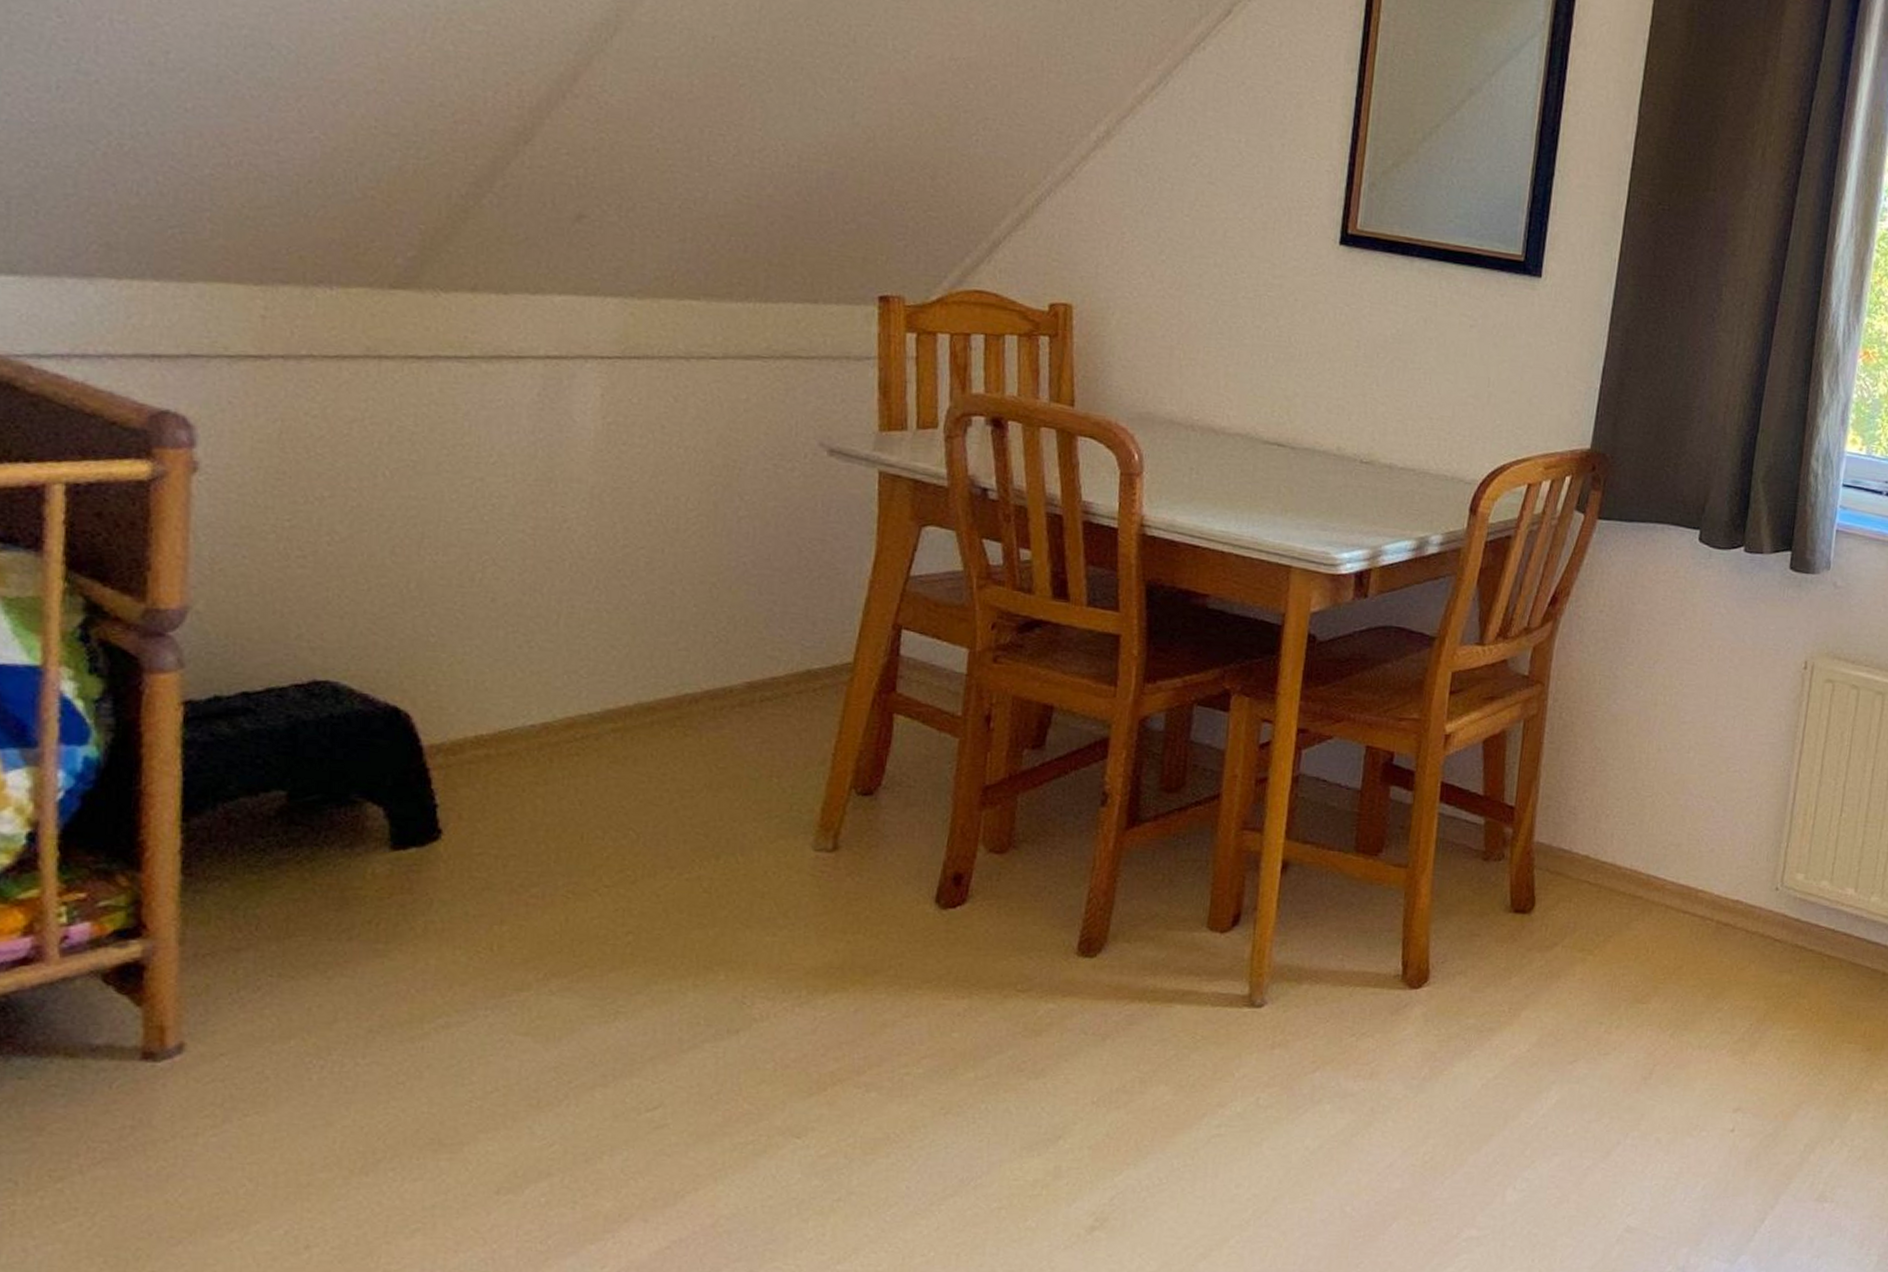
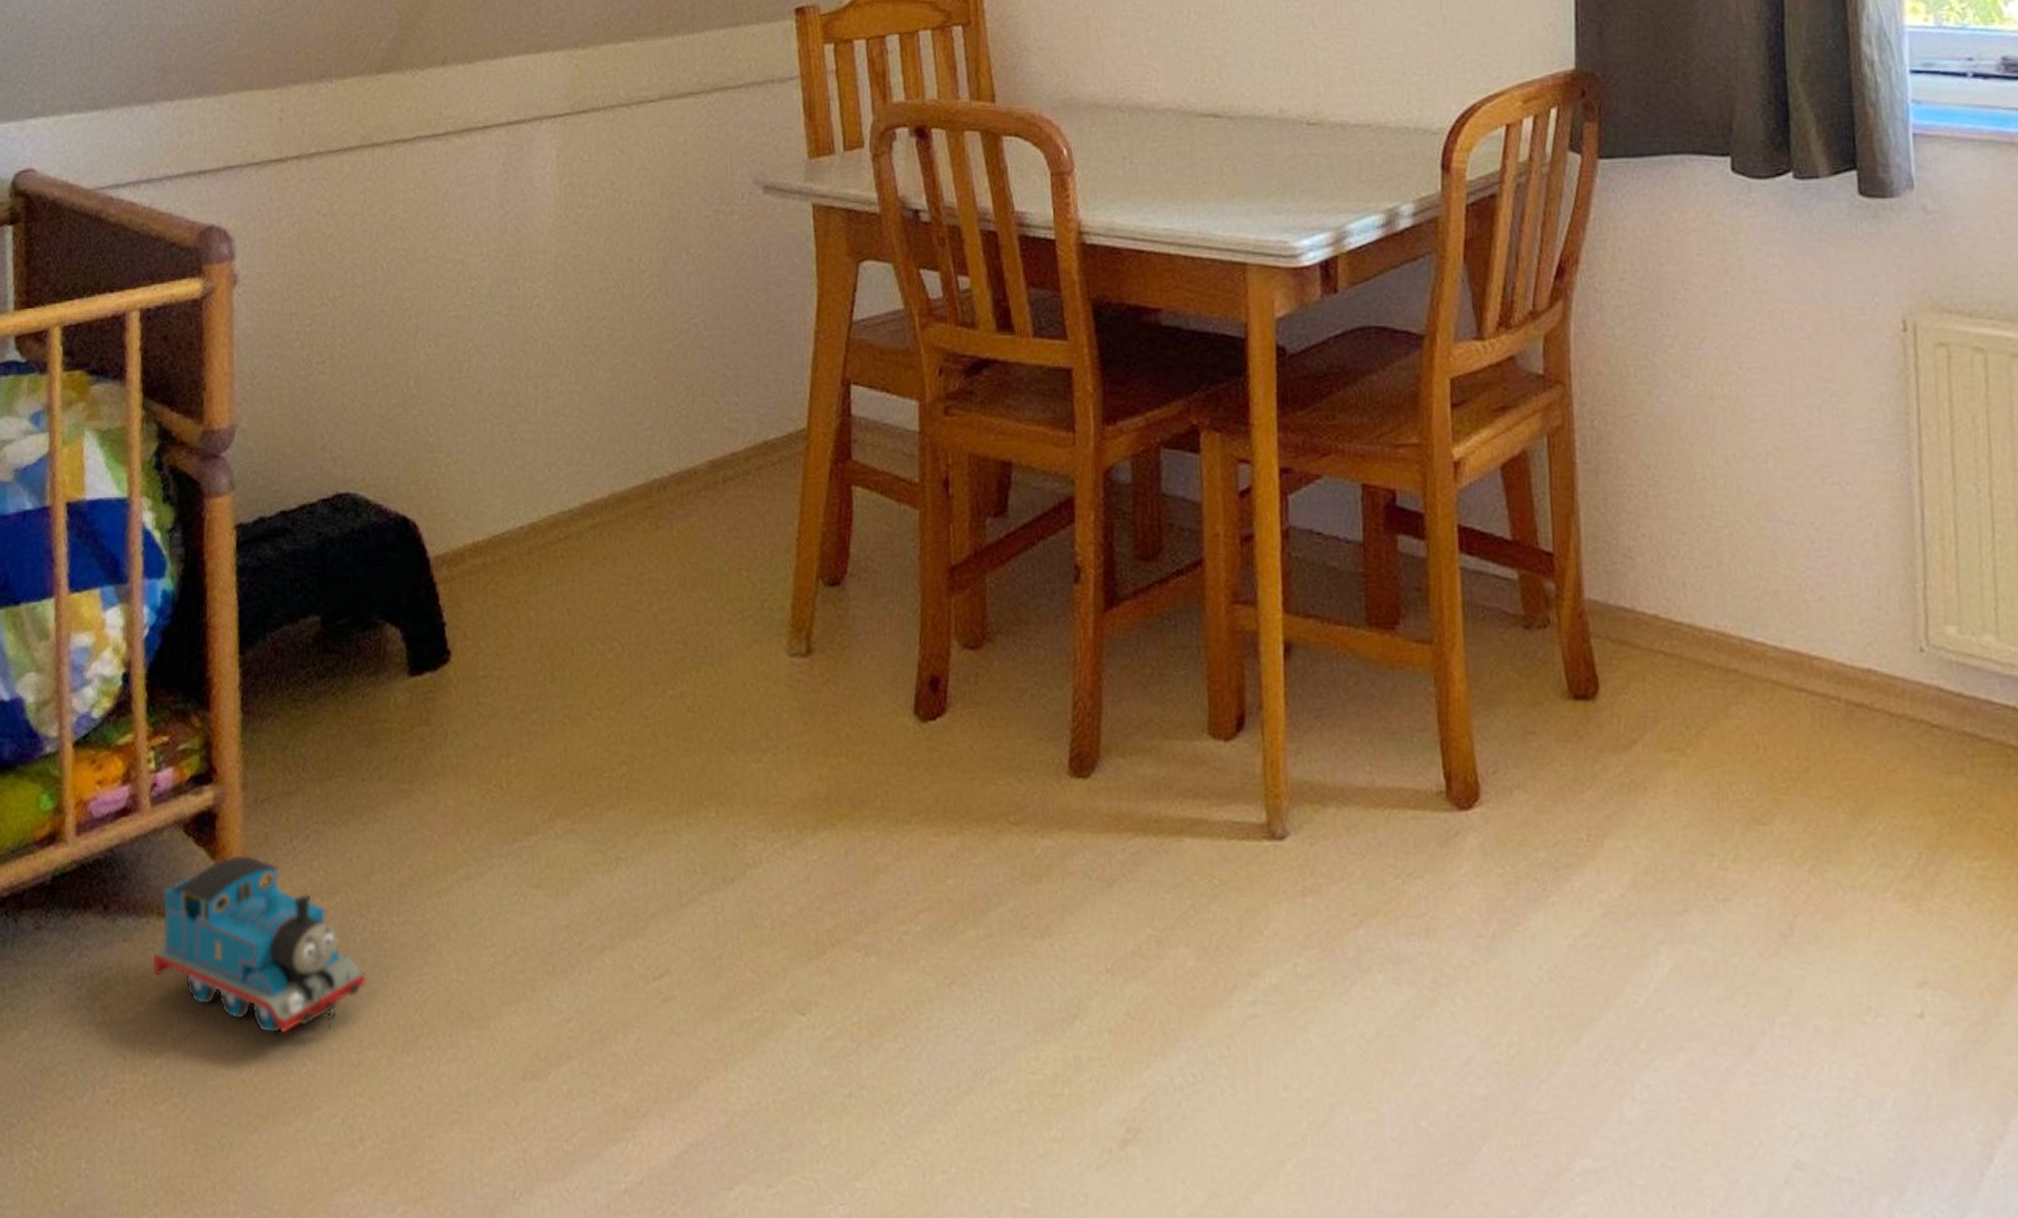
toy train: none [56,1003,323,1160] -> present [152,855,367,1034]

